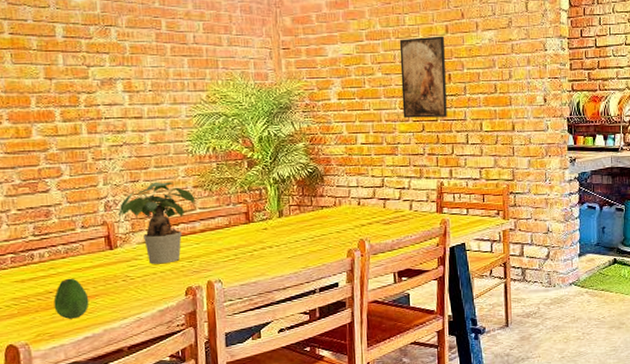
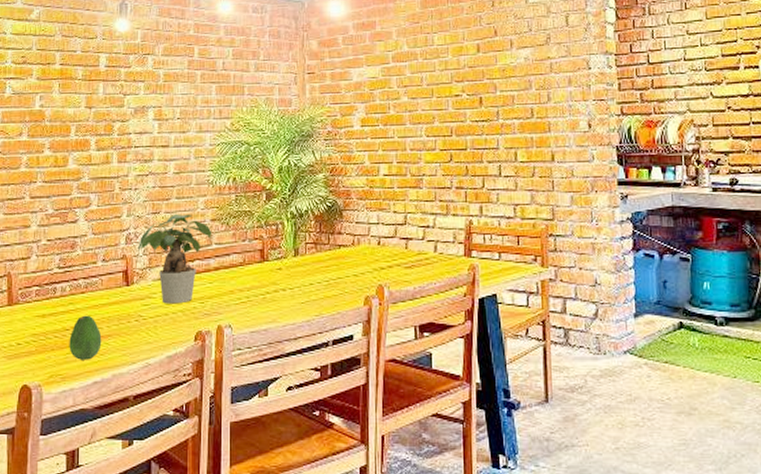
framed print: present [399,36,447,118] -> none [427,55,478,147]

